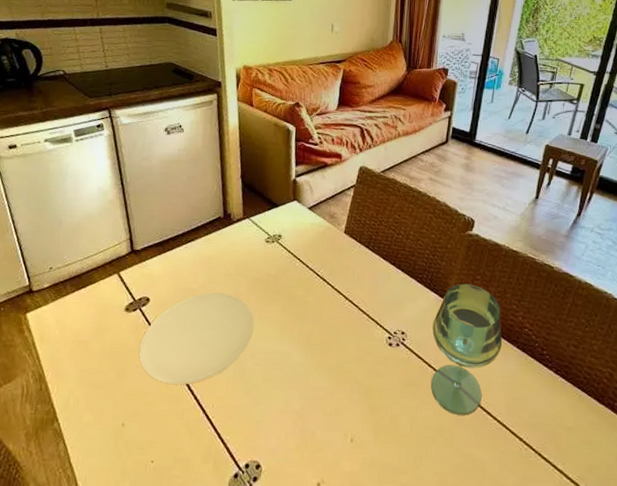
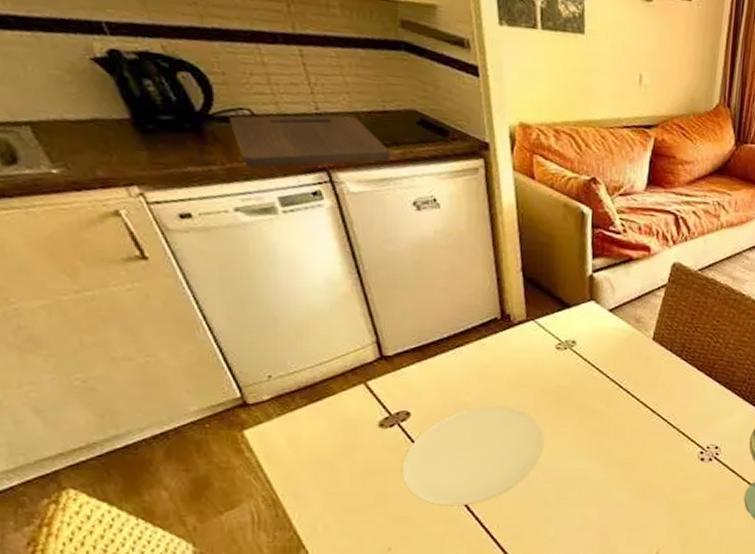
cutting board: none [49,69,152,111] -> present [228,115,390,169]

